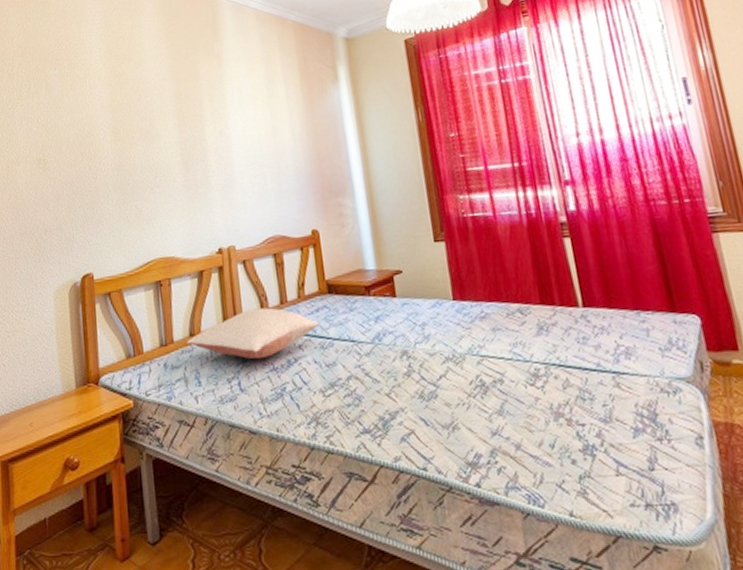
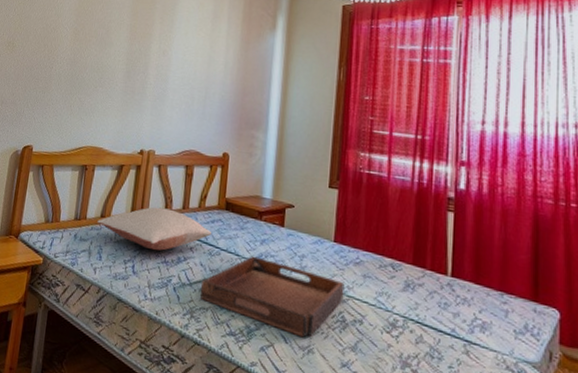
serving tray: none [320,337,478,415] -> present [200,256,345,338]

